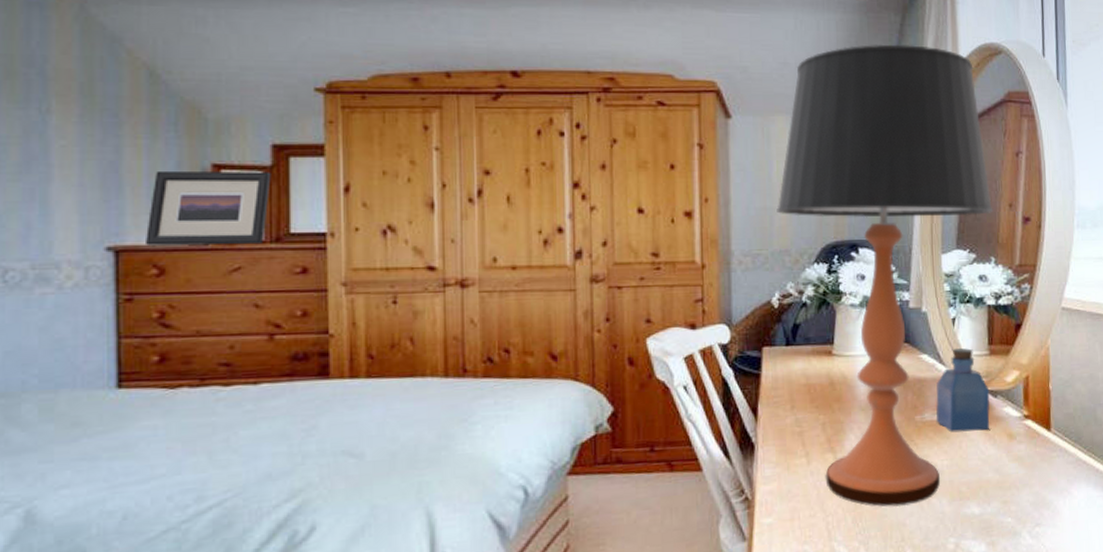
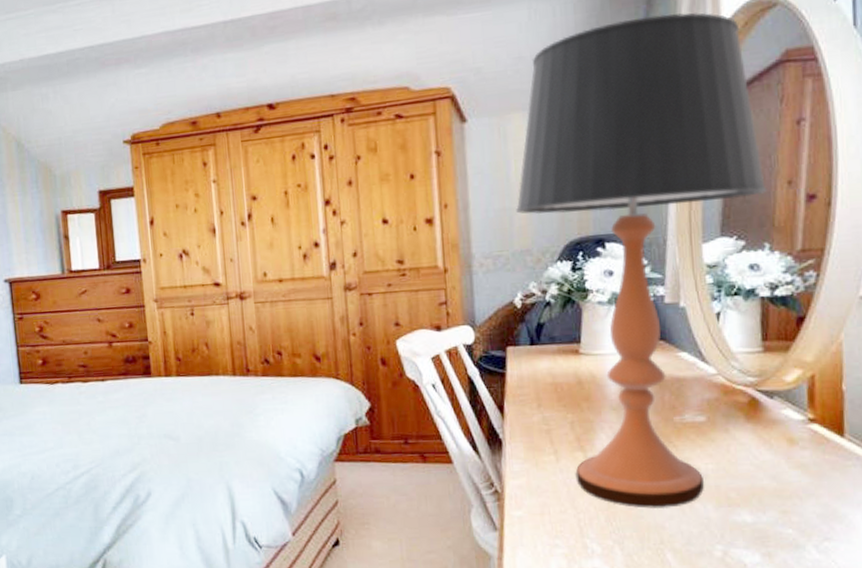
picture frame: present [146,170,271,246] -> none [26,213,100,277]
perfume bottle: present [936,348,990,433] -> none [698,345,765,435]

